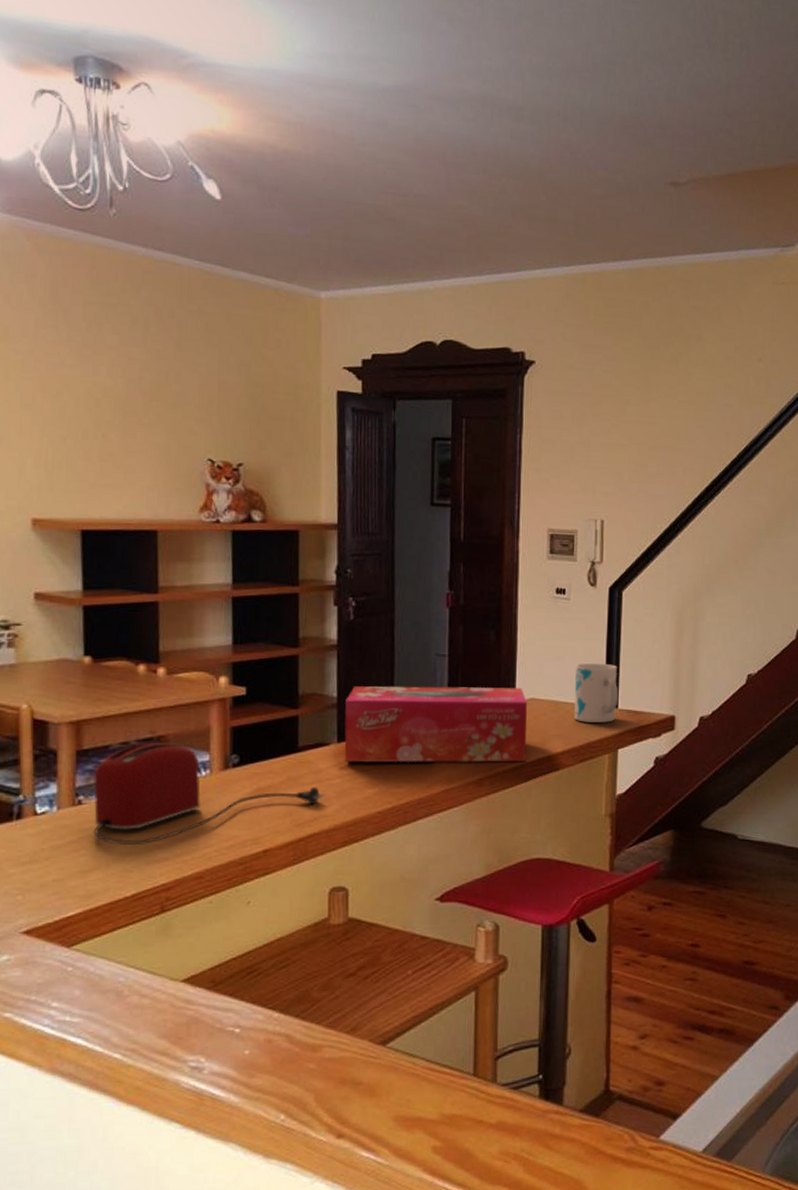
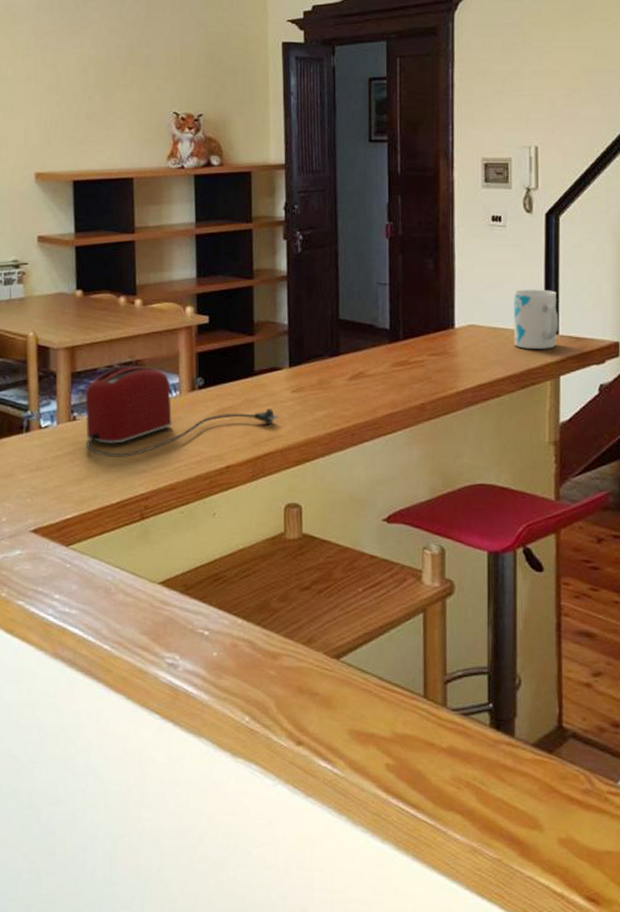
tissue box: present [344,686,527,762] -> none [295,314,467,388]

